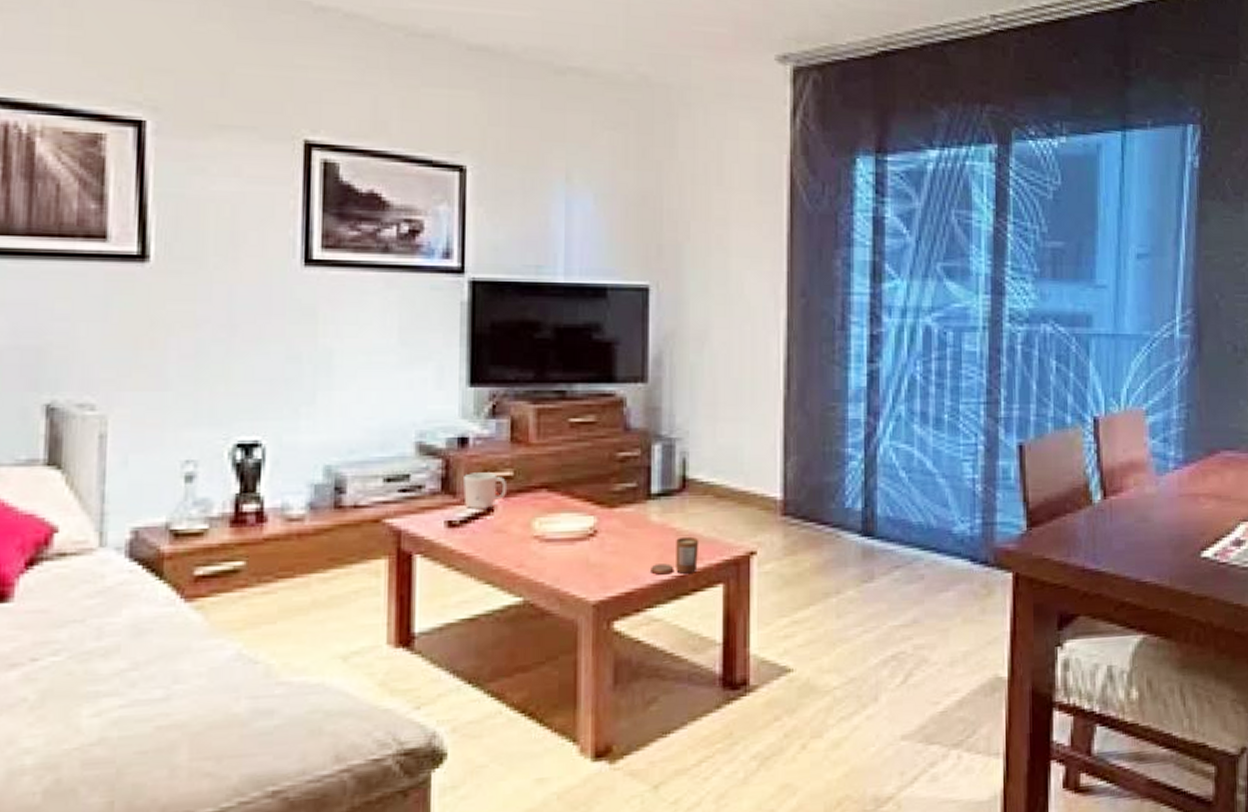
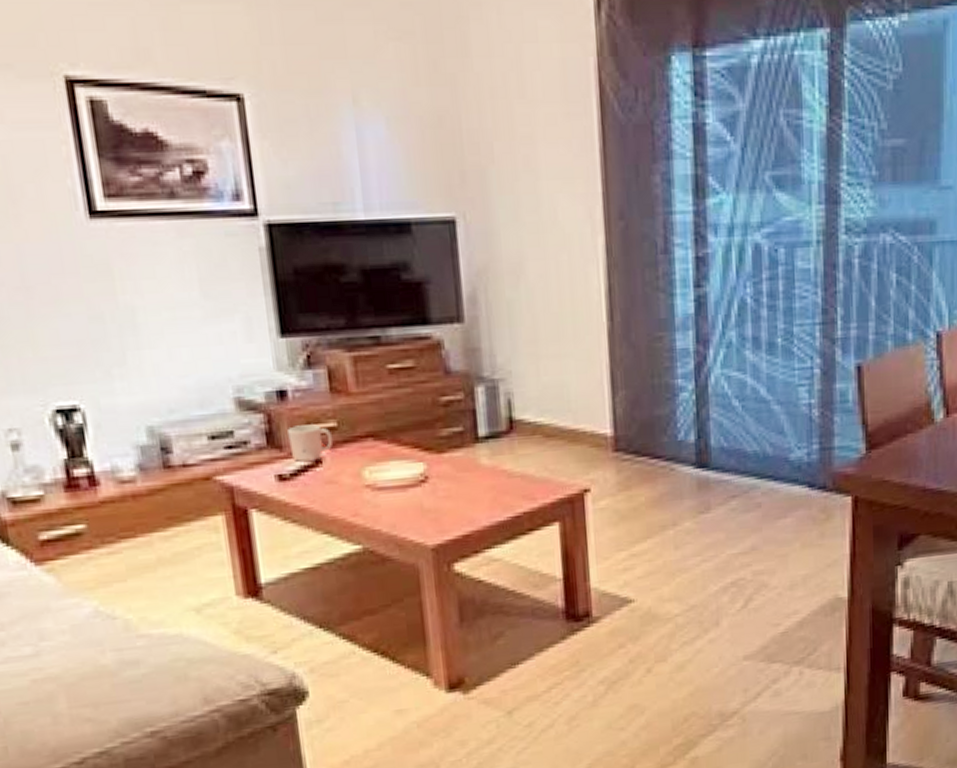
candle: present [651,536,699,575] -> none [485,477,532,517]

